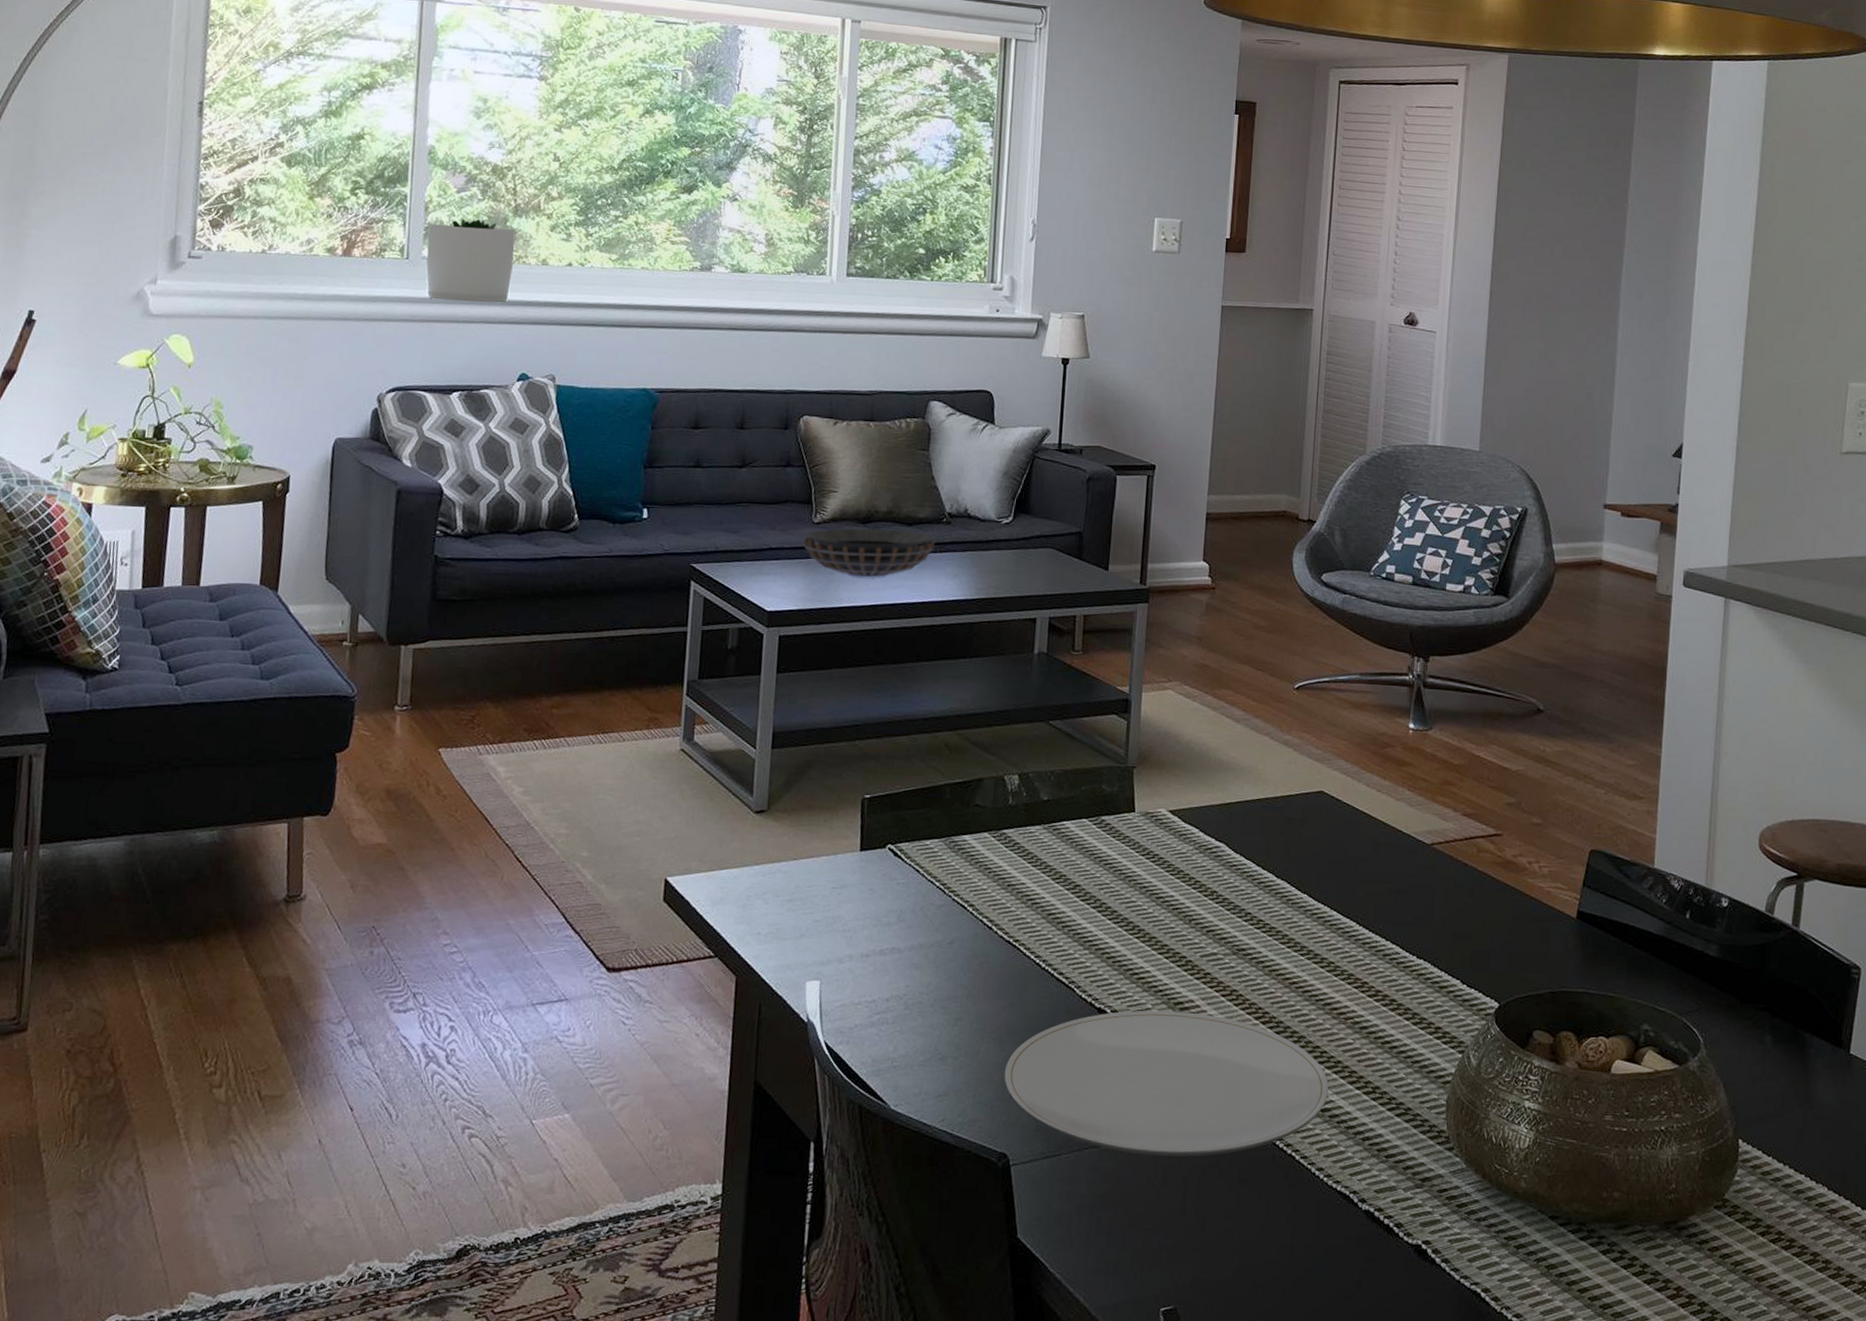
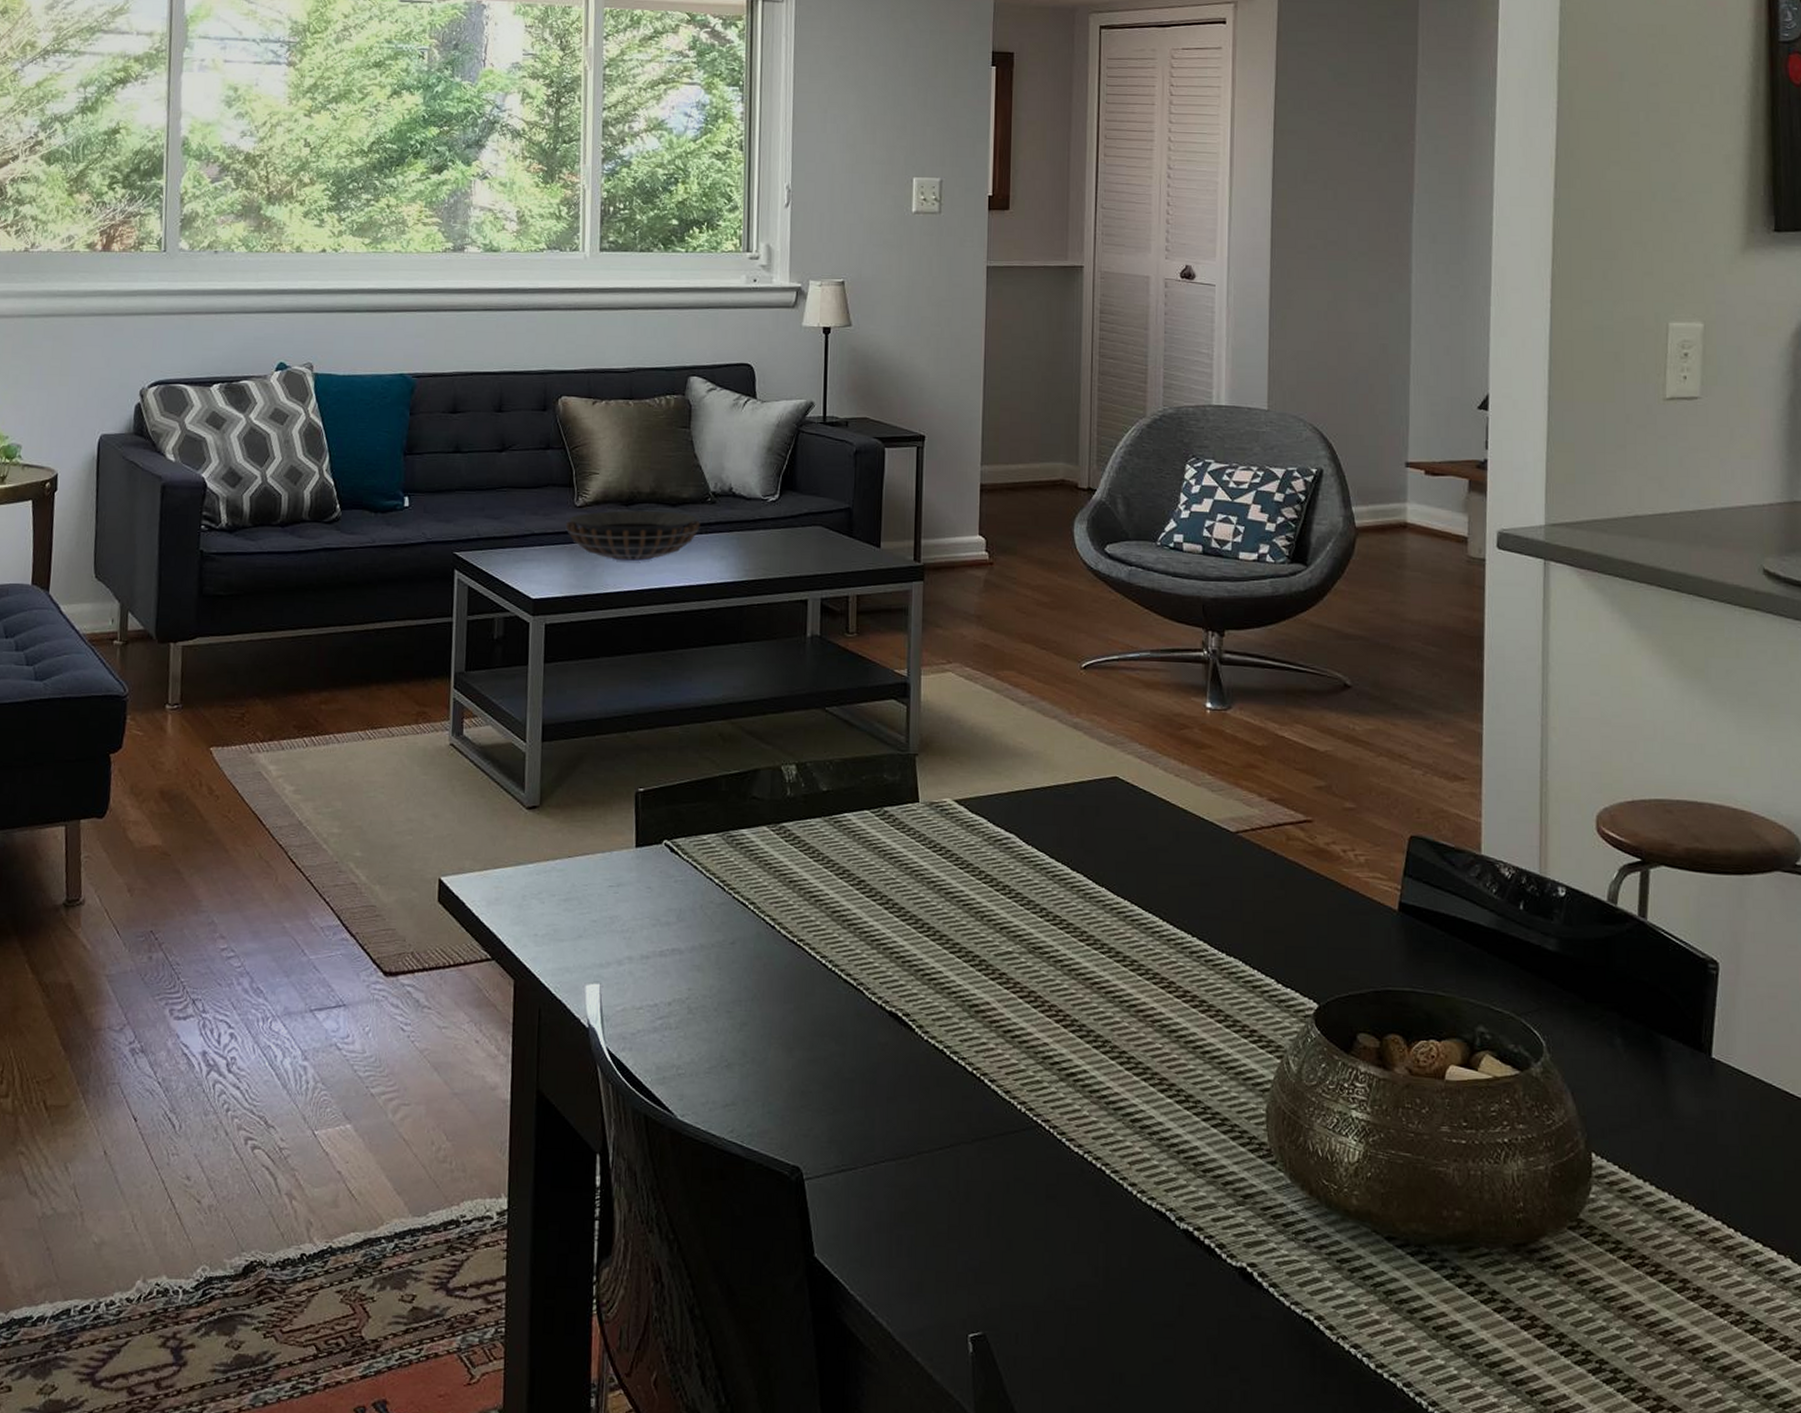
planter: present [426,218,516,303] -> none [183,208,269,293]
plate: present [1004,1010,1329,1157] -> none [793,1013,1138,1171]

